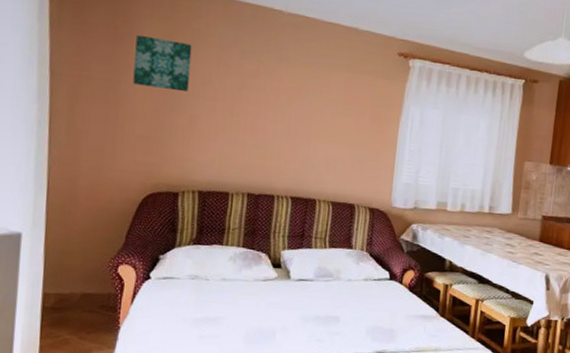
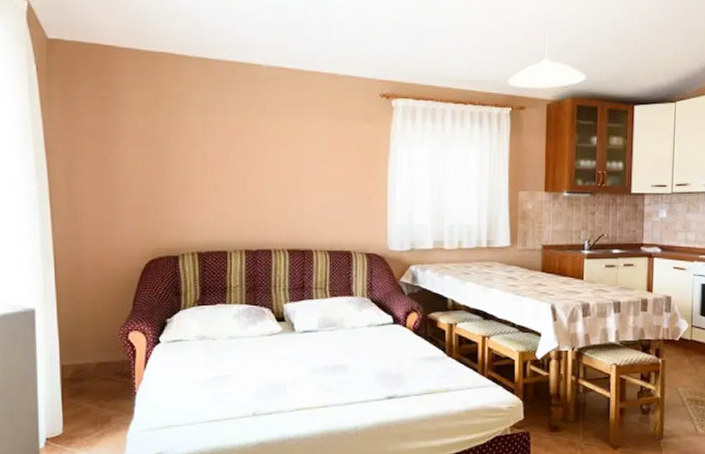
wall art: present [133,34,192,93] -> none [123,104,178,156]

